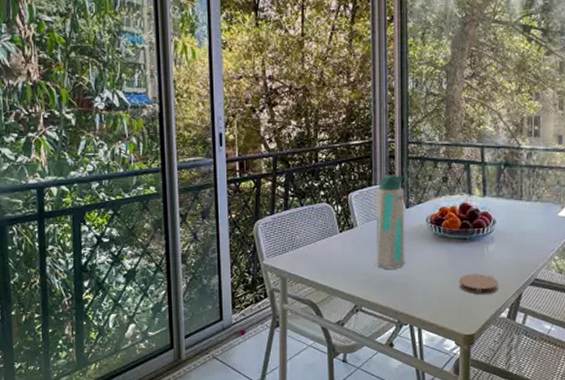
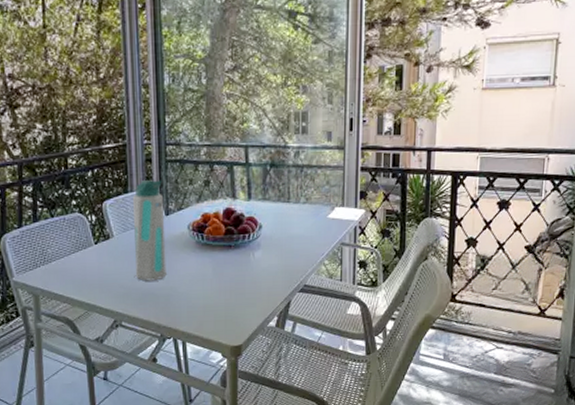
coaster: present [459,274,498,295] -> none [224,282,266,304]

